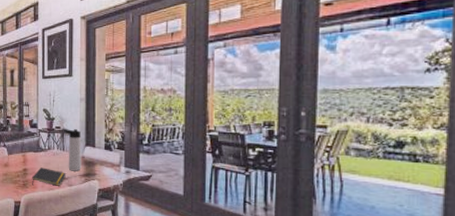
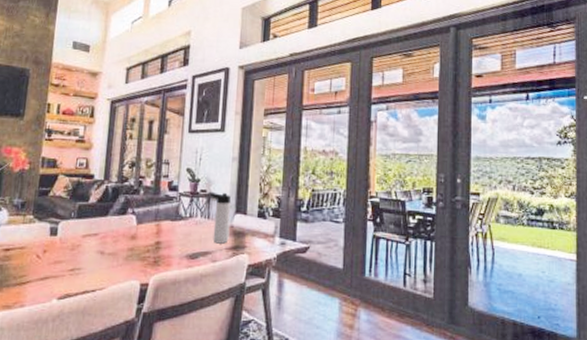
notepad: present [32,167,66,186] -> none [165,239,209,263]

